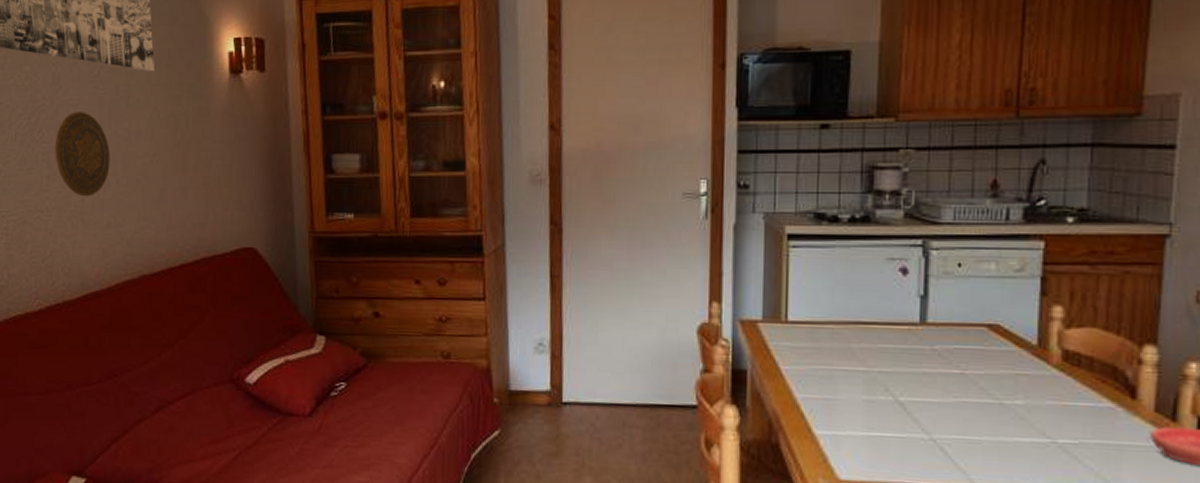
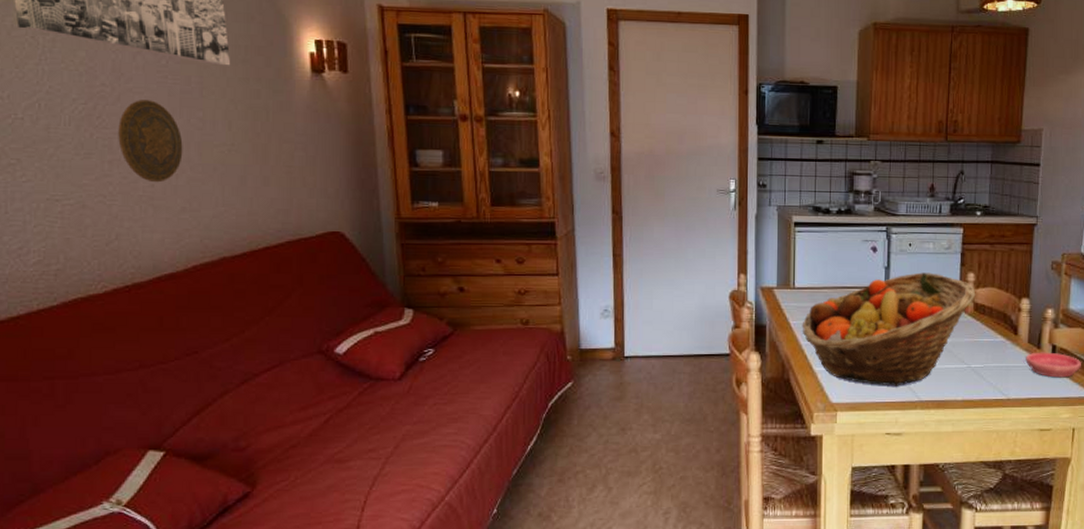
fruit basket: none [797,304,1066,464] -> present [802,272,976,386]

